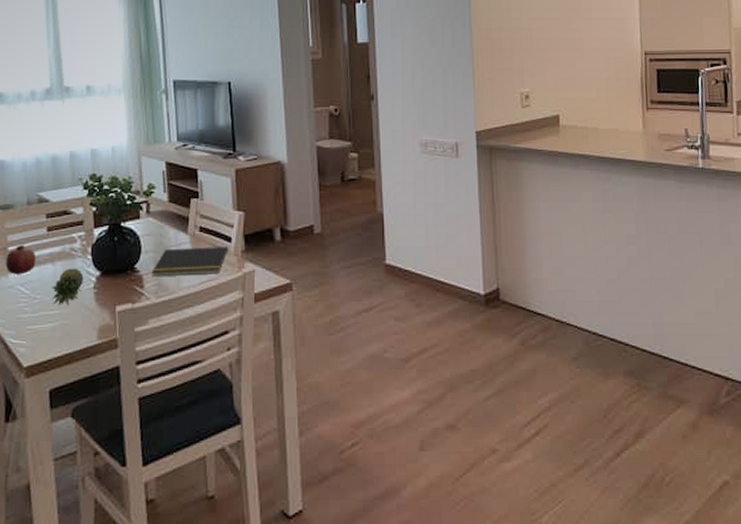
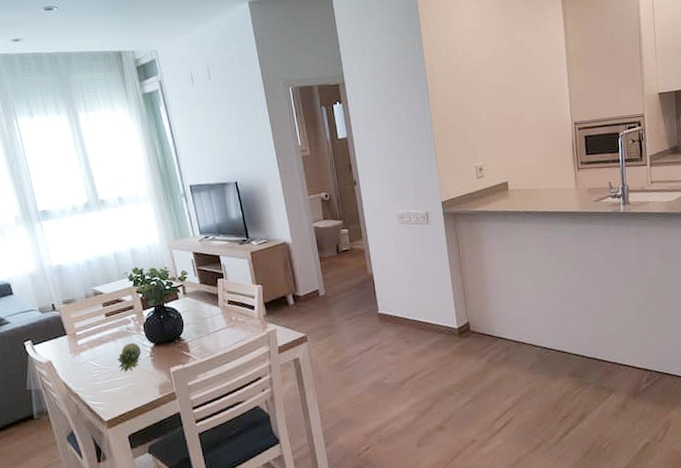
fruit: present [5,245,37,275] -> none [76,329,101,353]
notepad: present [152,247,229,277] -> none [194,313,253,343]

